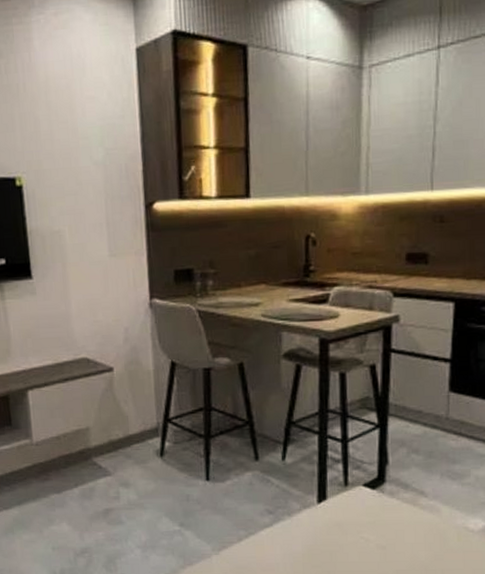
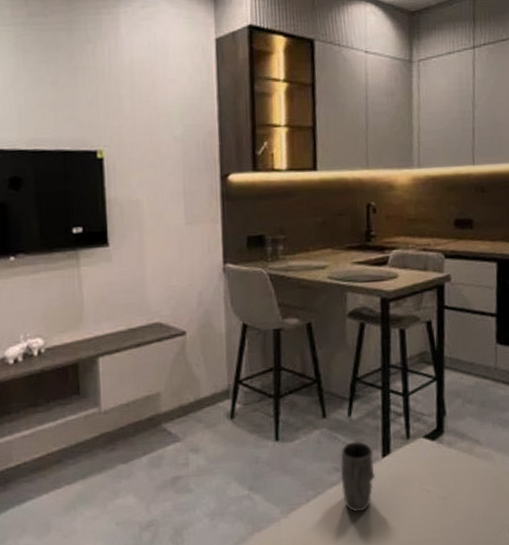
mug: none [273,484,311,555] -> present [340,439,376,513]

